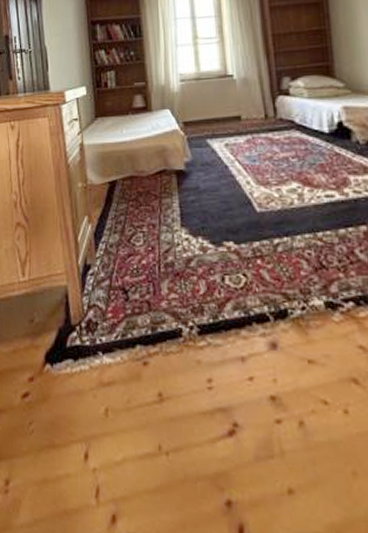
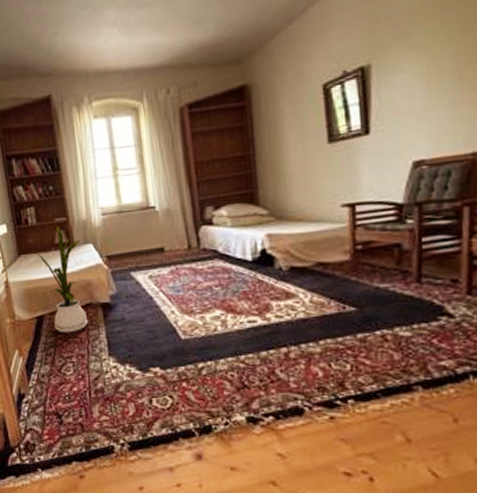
house plant: none [111,91,162,201] -> present [34,227,89,333]

